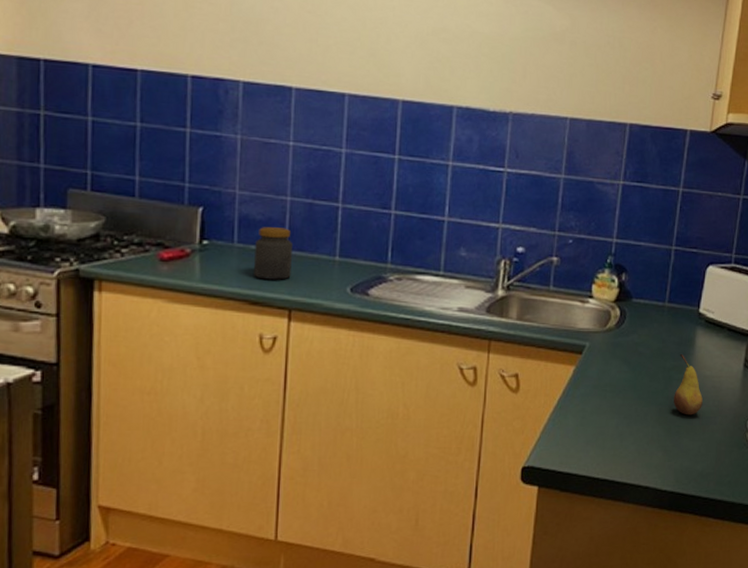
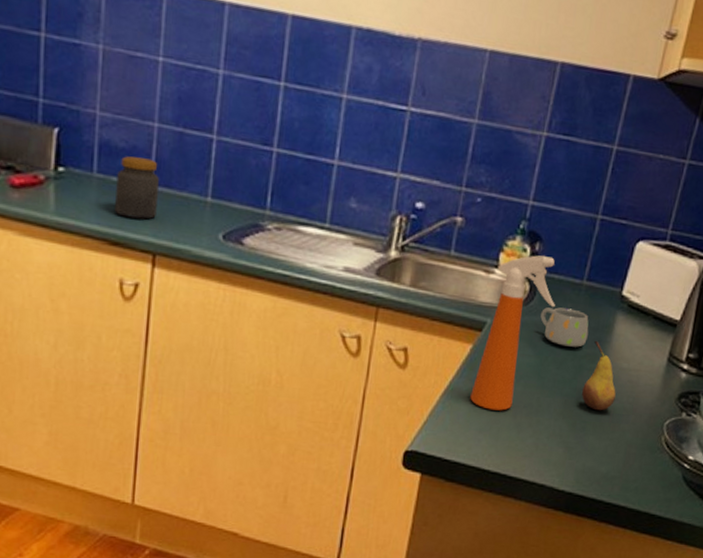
spray bottle: none [576,283,643,423] -> present [470,255,555,411]
mug: none [632,328,674,361] -> present [540,307,589,347]

